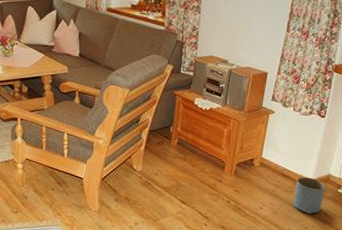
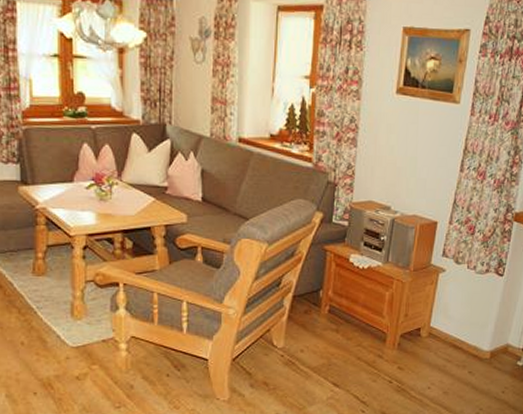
planter: present [294,177,326,215] -> none [467,348,504,393]

